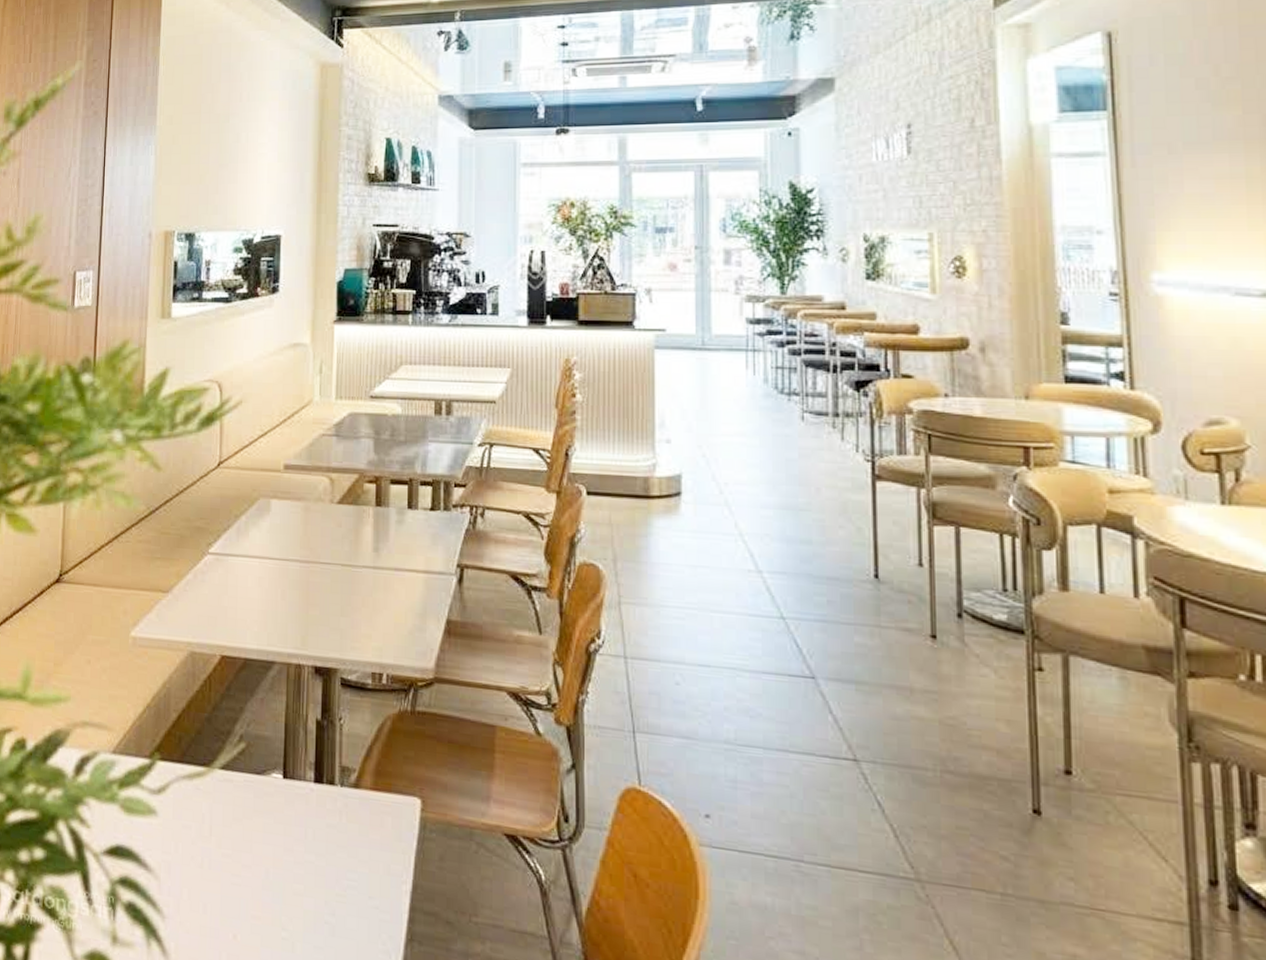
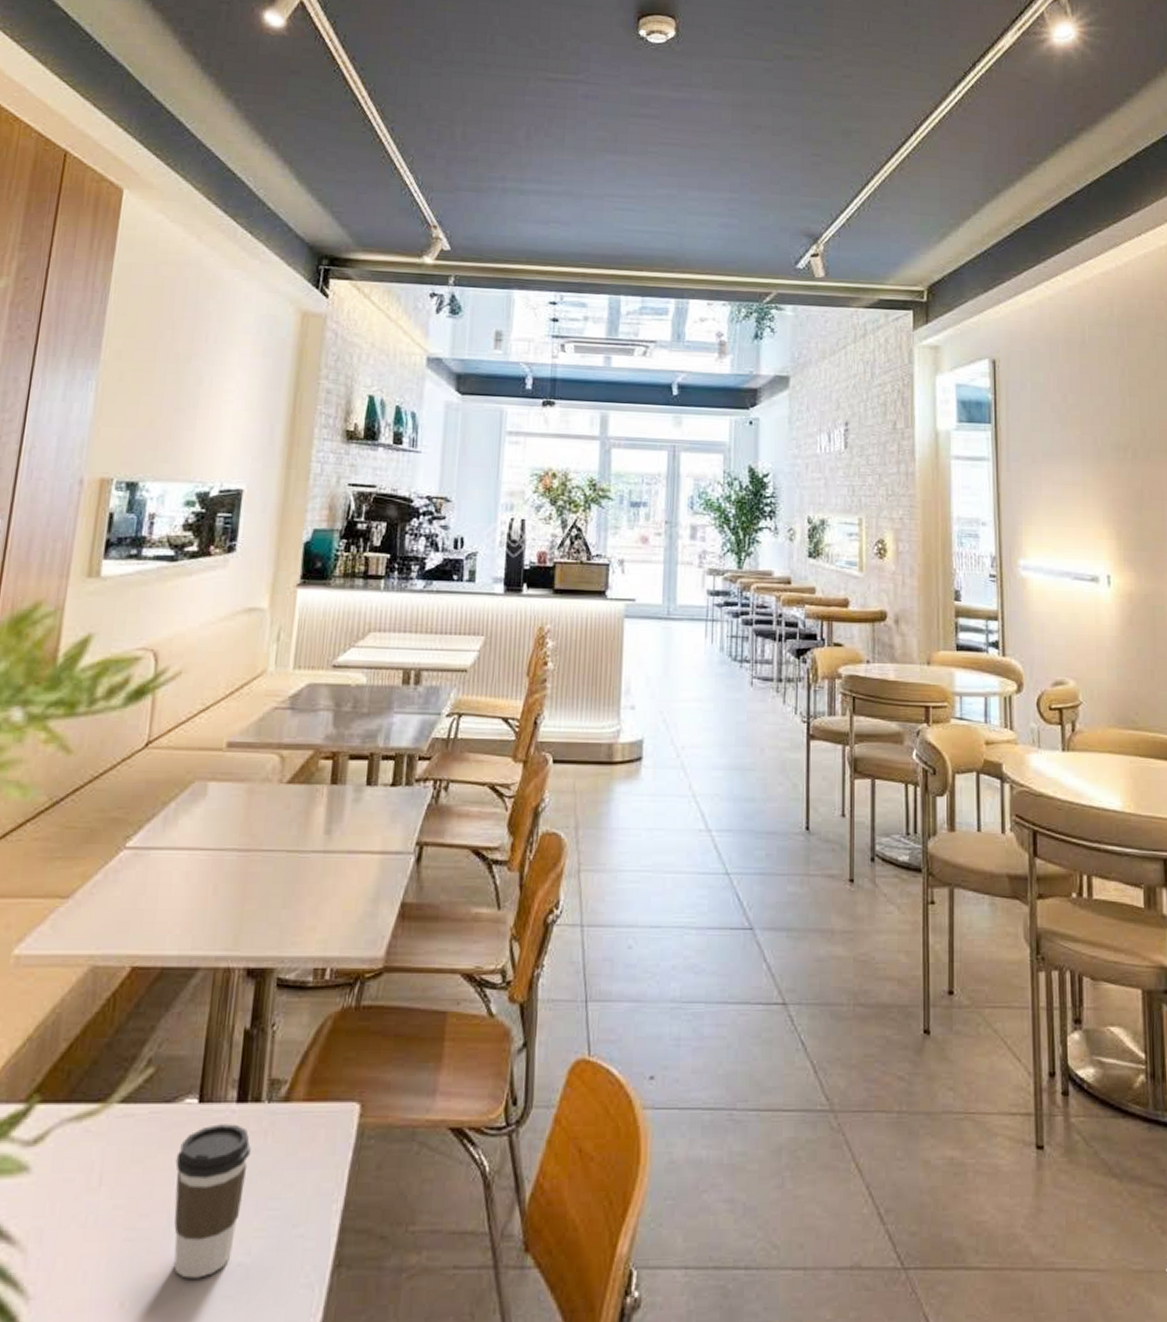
coffee cup: none [268,799,329,928] -> present [174,1124,251,1279]

